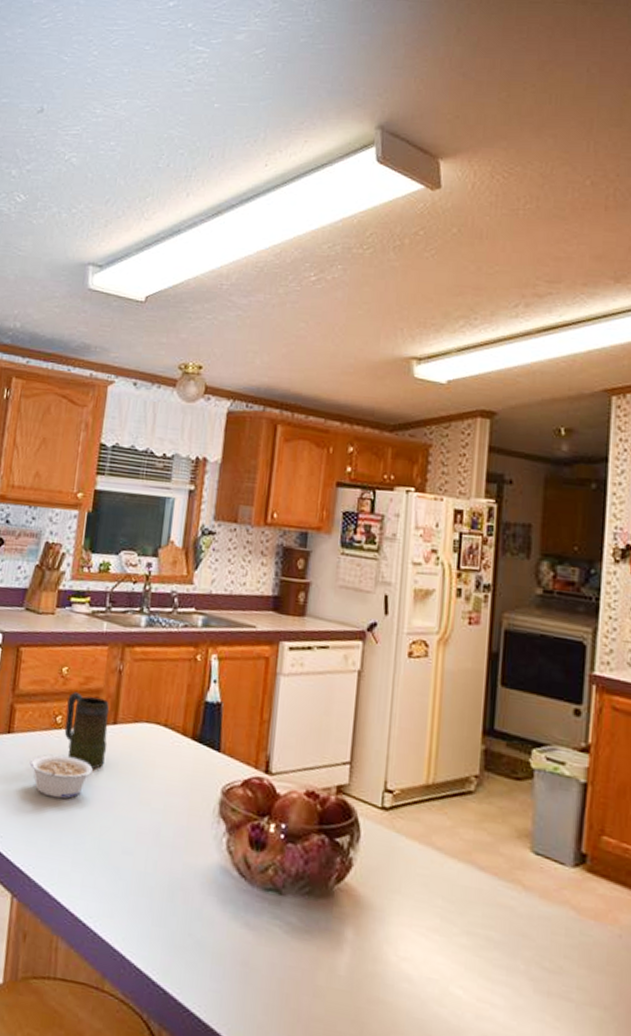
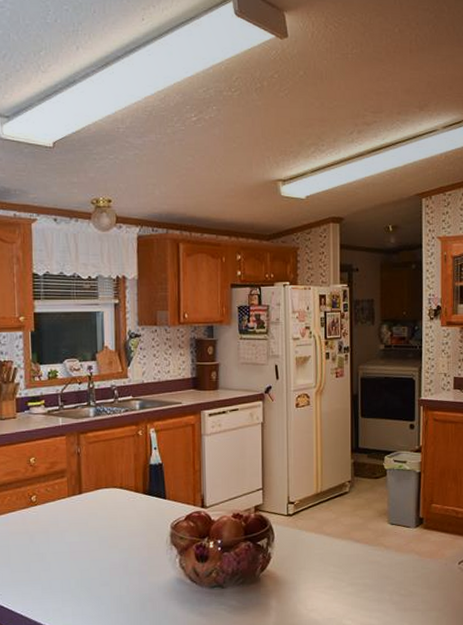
legume: present [29,754,93,799] -> none [14,525,68,558]
mug: present [64,692,110,769] -> none [38,475,77,530]

